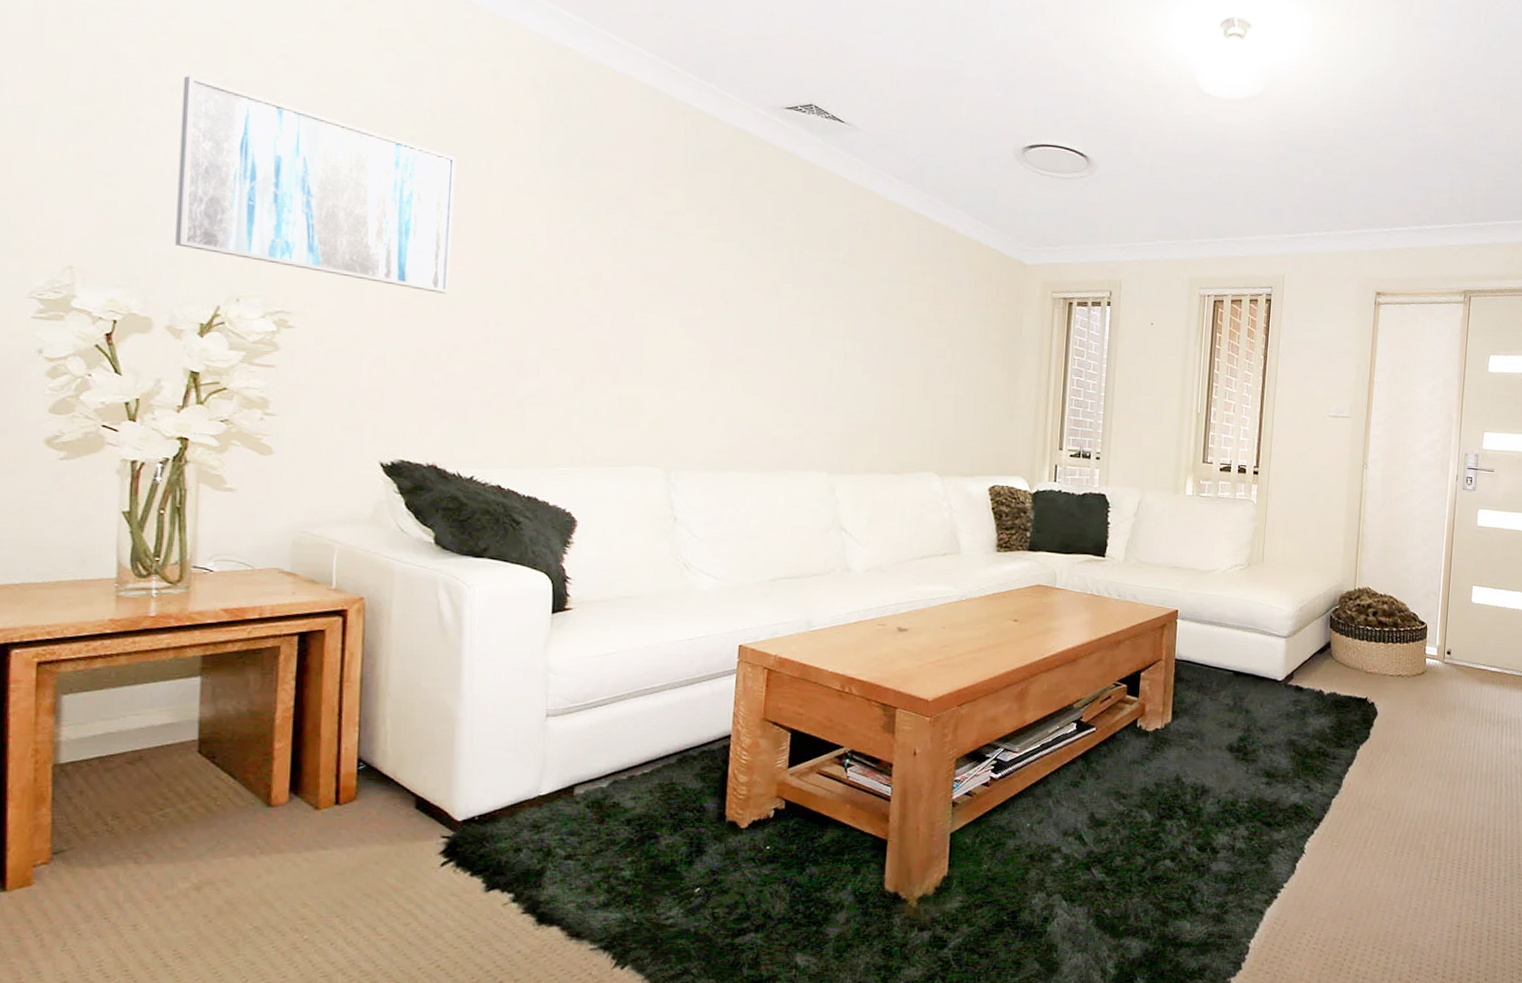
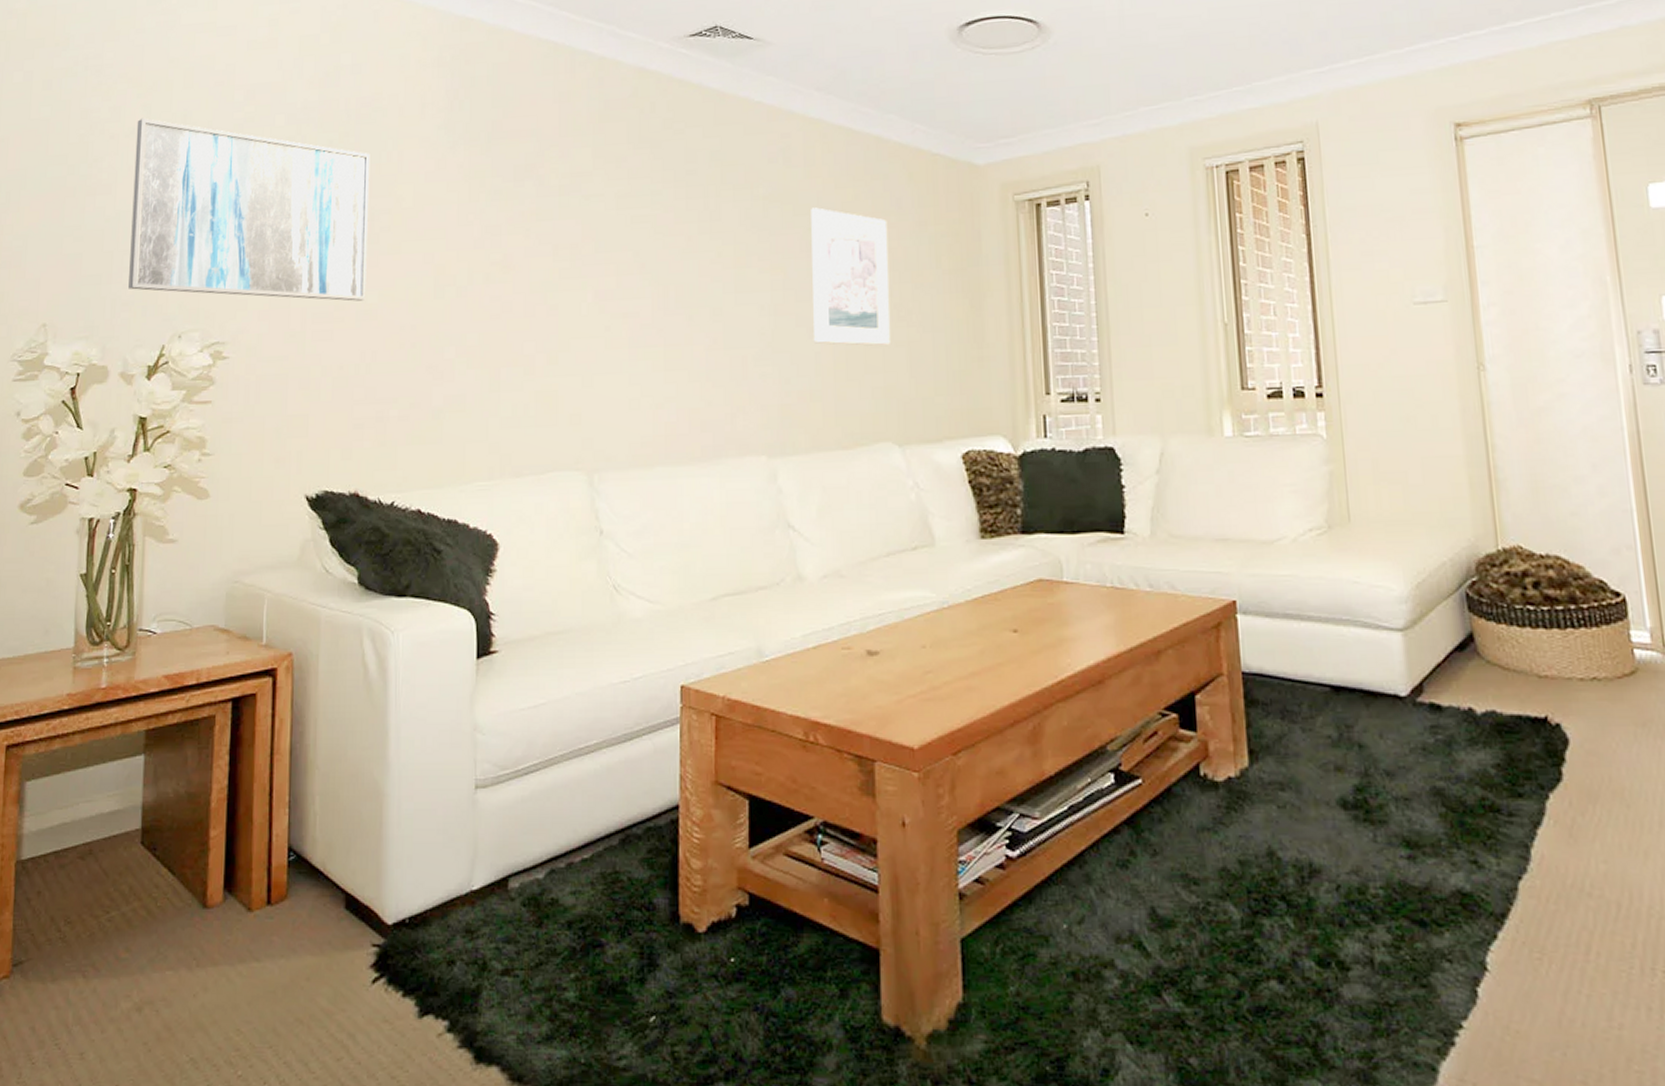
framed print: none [875,276,947,397] -> present [811,207,891,346]

